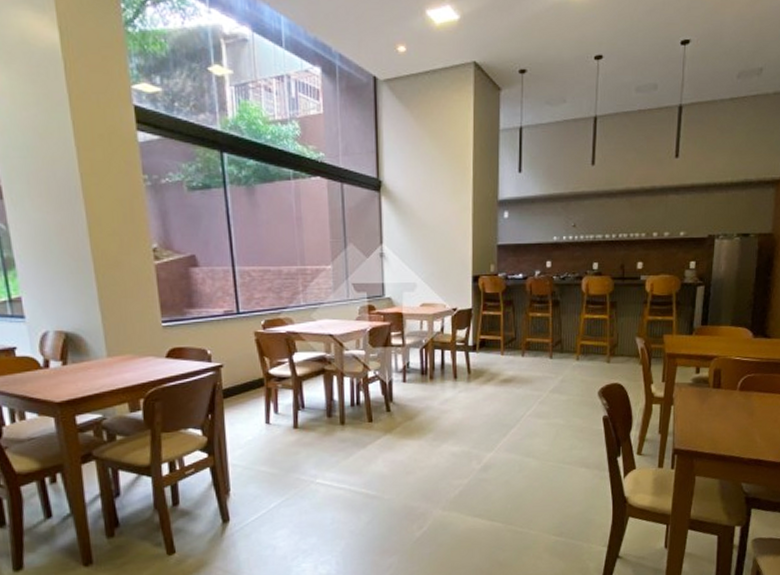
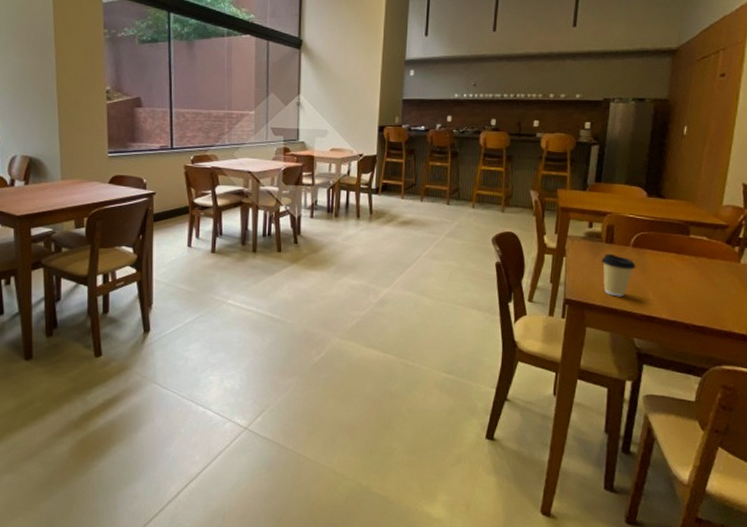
coffee cup: none [709,399,743,443] -> present [601,253,636,297]

